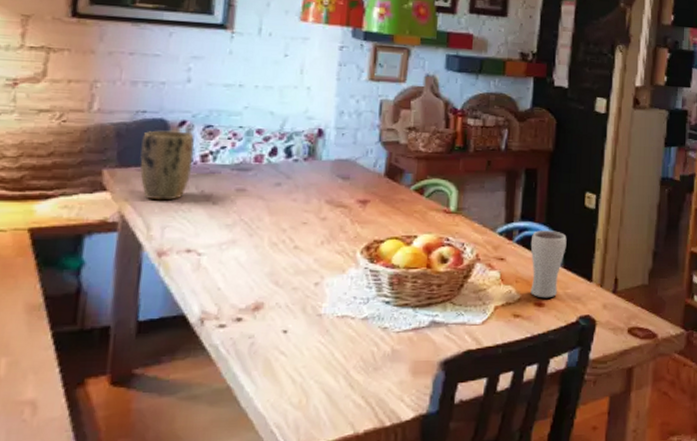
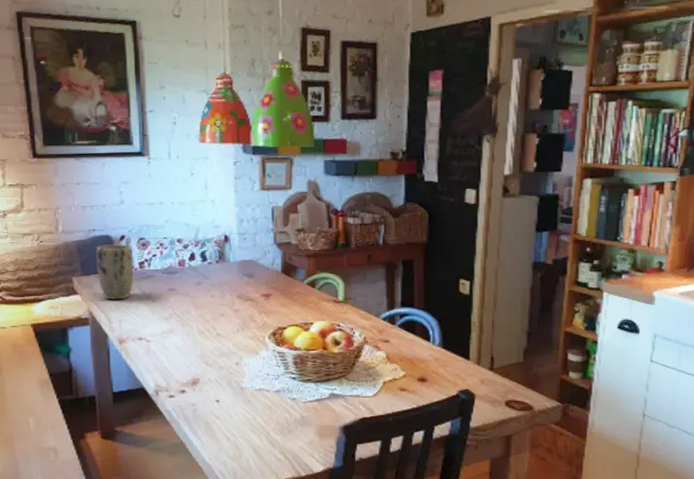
drinking glass: present [530,230,567,298] -> none [411,315,444,375]

